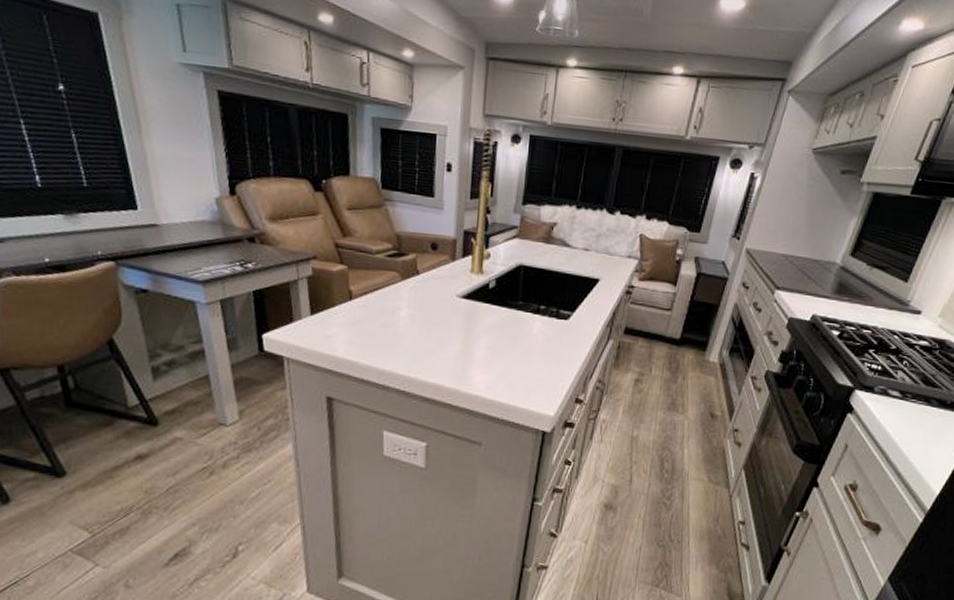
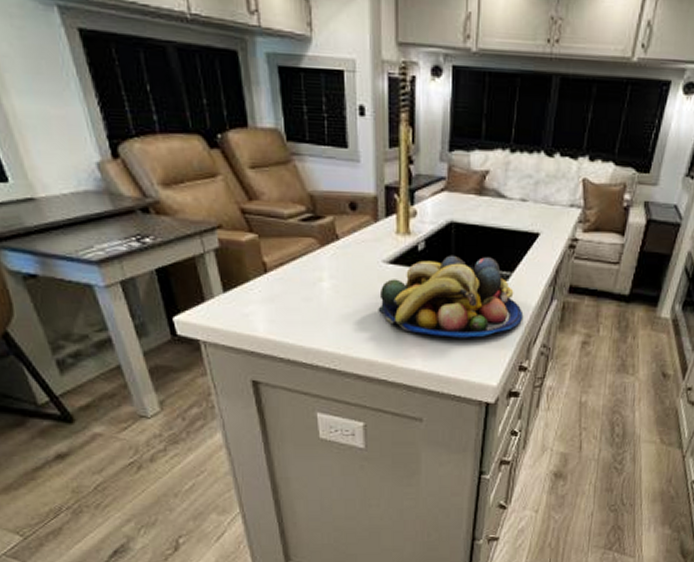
fruit bowl: none [448,293,582,370] -> present [378,255,524,338]

